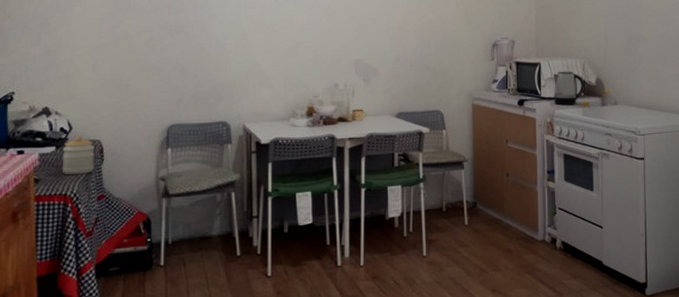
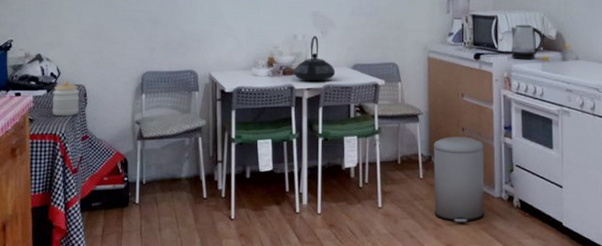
teapot: none [335,84,379,131] -> present [294,35,336,81]
pedal bin: none [478,182,528,267] -> present [433,137,484,222]

